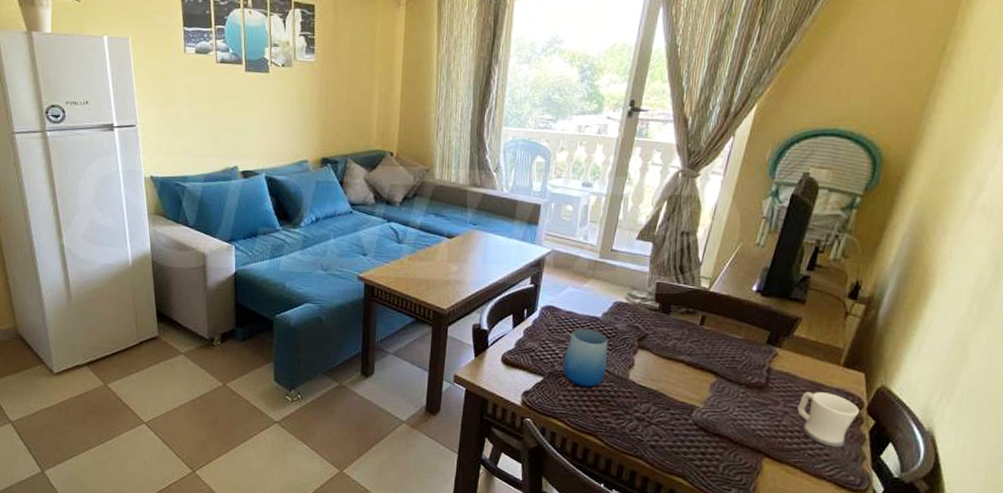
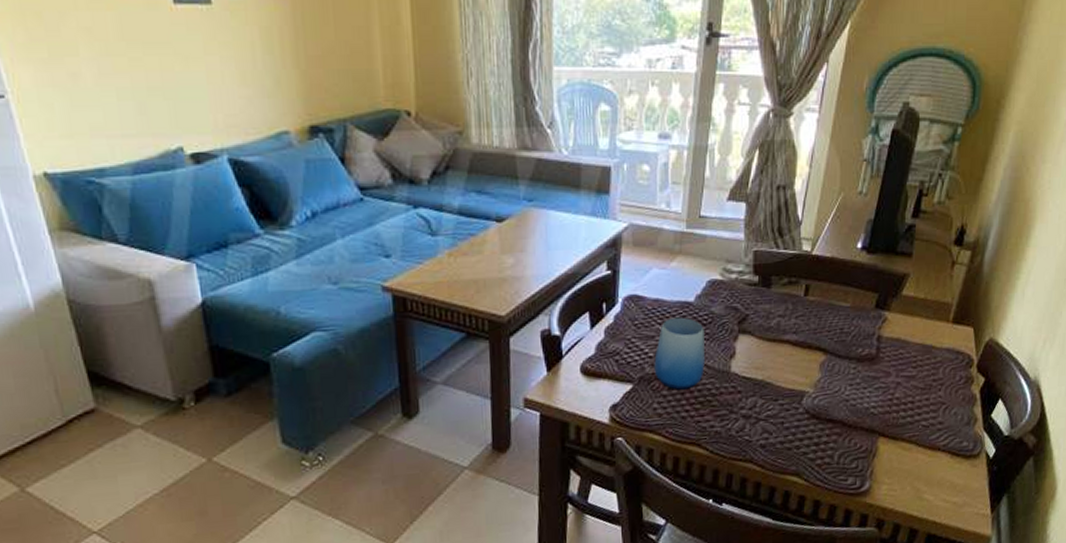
mug: present [797,391,860,448] -> none [909,354,970,414]

